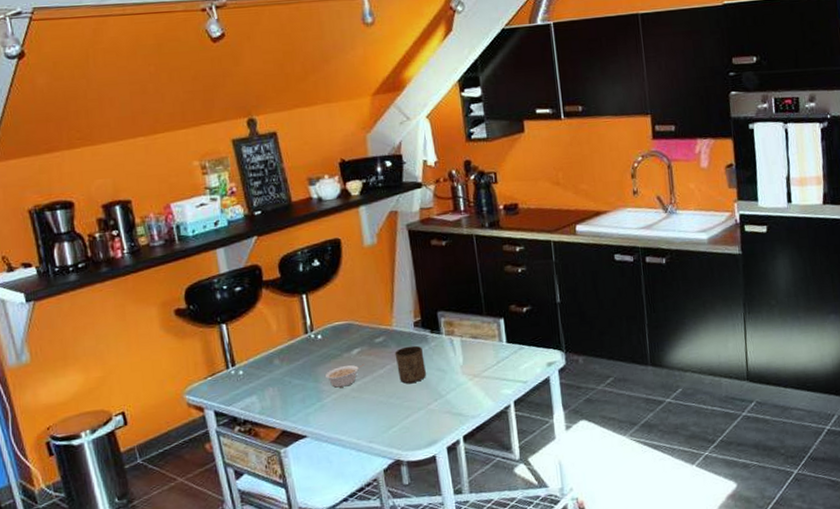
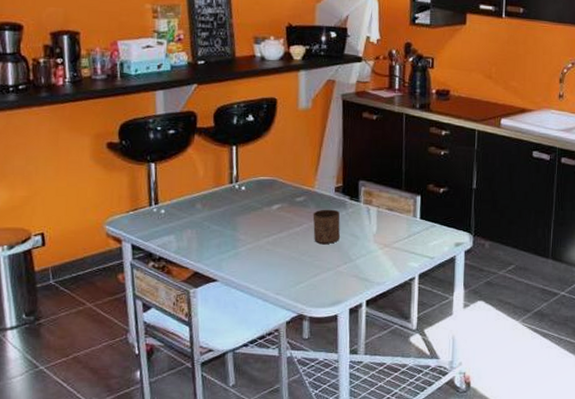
legume: present [326,364,365,388] -> none [244,219,283,239]

